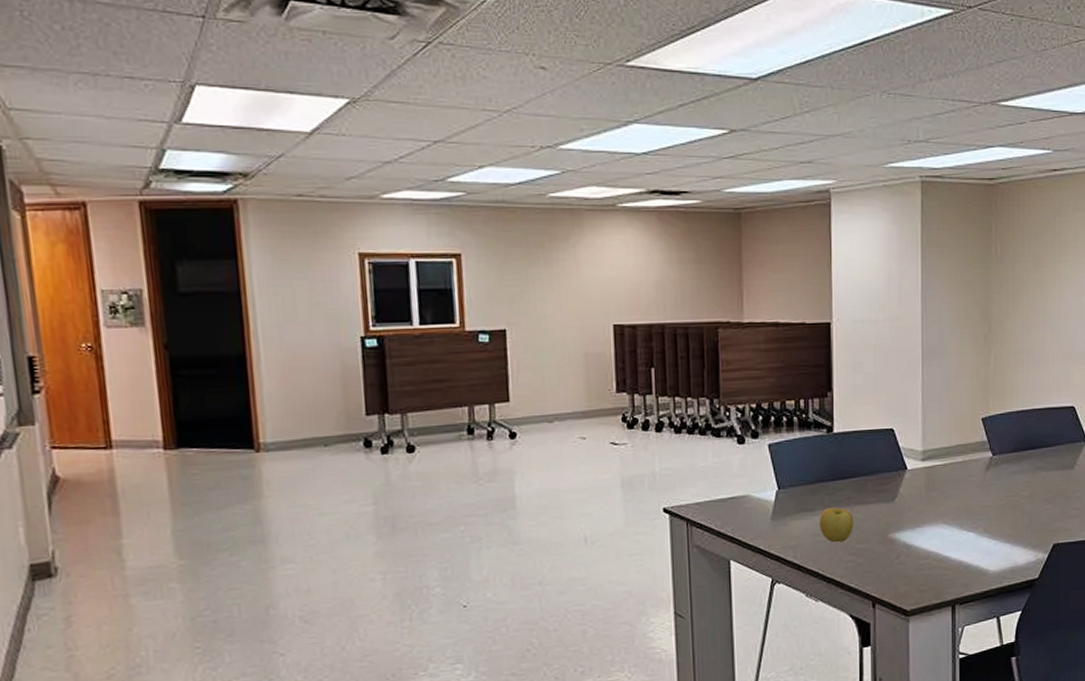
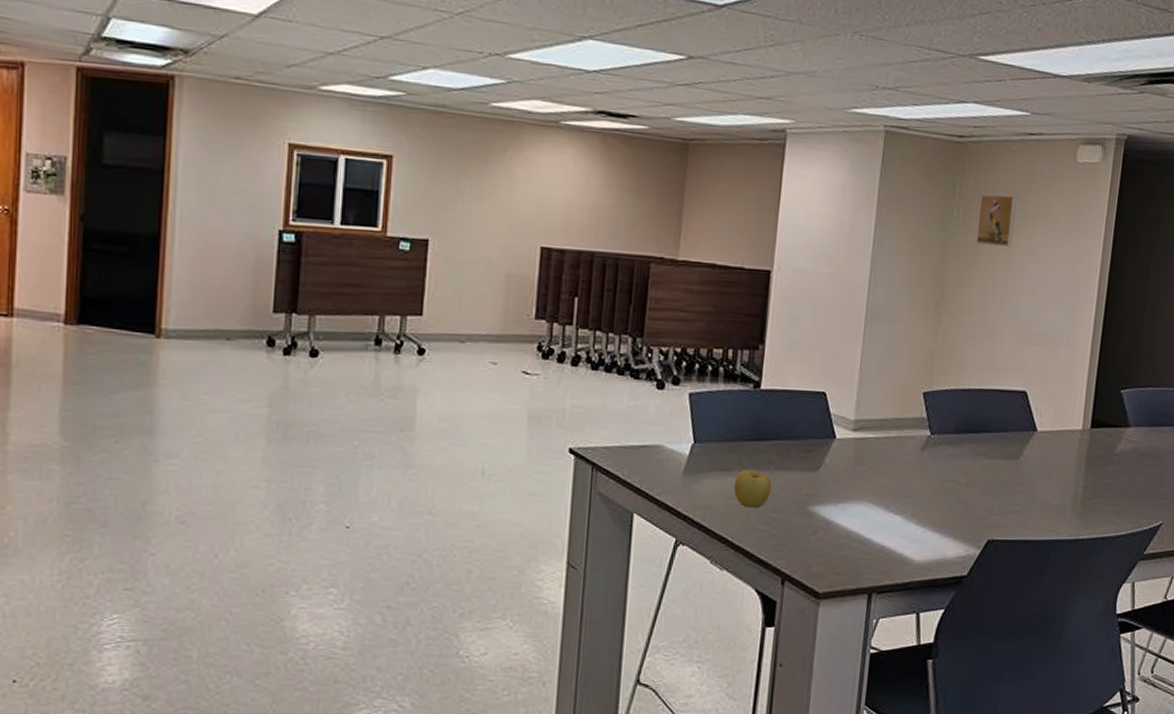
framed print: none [1014,229,1048,277] -> present [975,194,1017,247]

